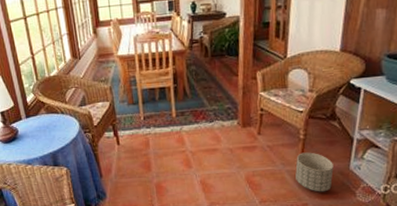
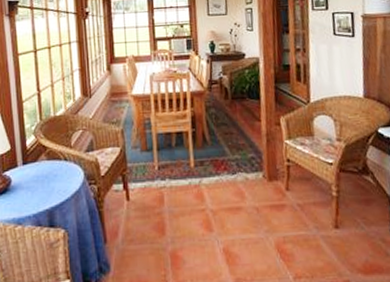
planter: present [295,152,334,192] -> none [331,213,375,265]

